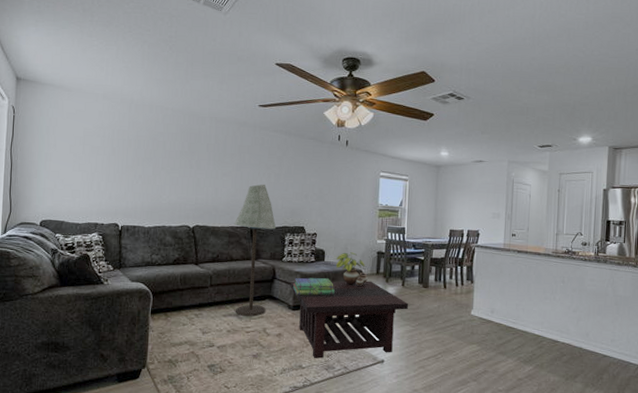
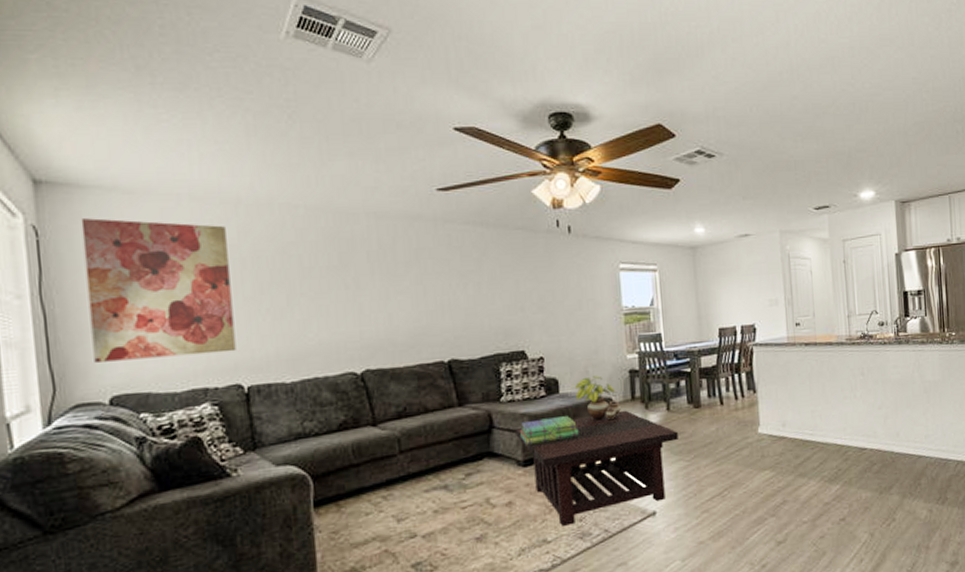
wall art: none [35,104,122,201] -> present [81,218,236,363]
floor lamp: present [234,184,277,317] -> none [422,298,486,487]

